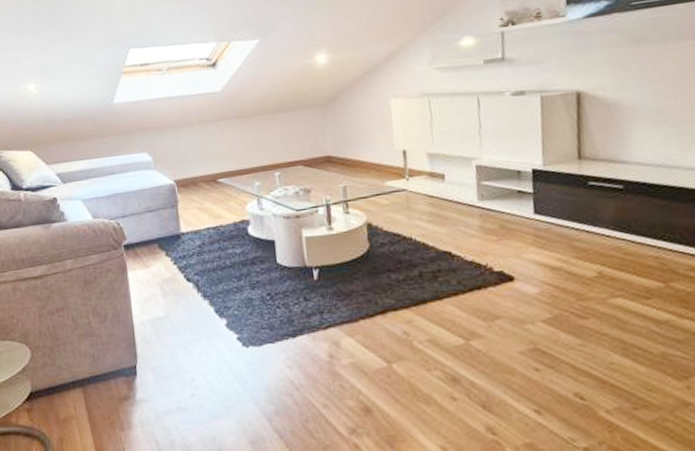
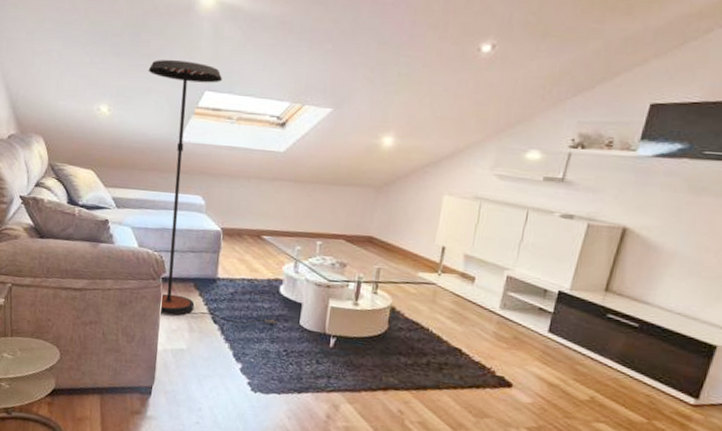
floor lamp: none [69,23,254,284] -> present [148,59,278,325]

